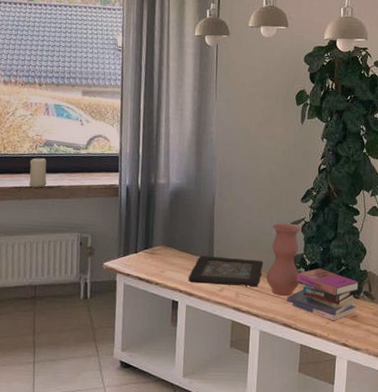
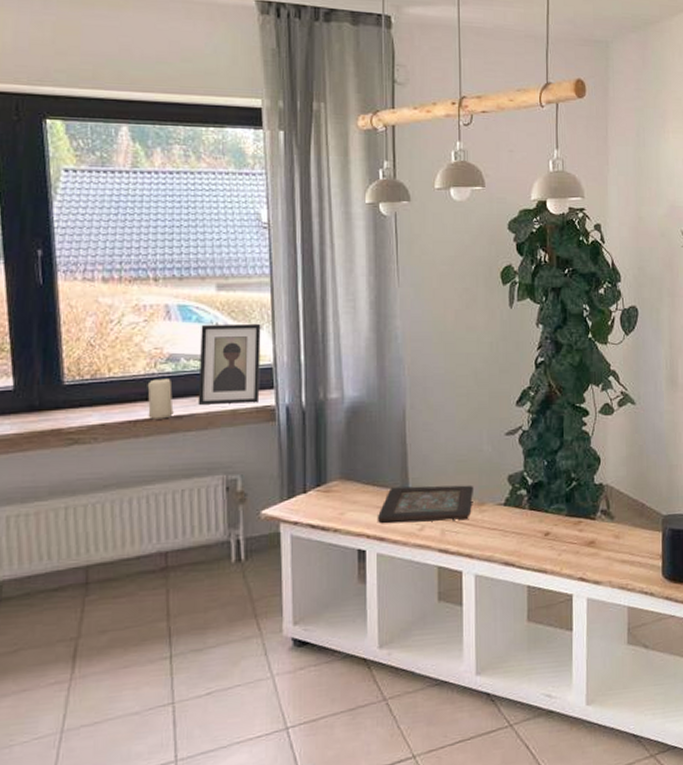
picture frame: none [64,121,112,182] -> present [198,323,261,406]
vase: present [266,223,301,296] -> none [479,435,521,527]
books: present [287,268,359,321] -> none [507,487,595,552]

